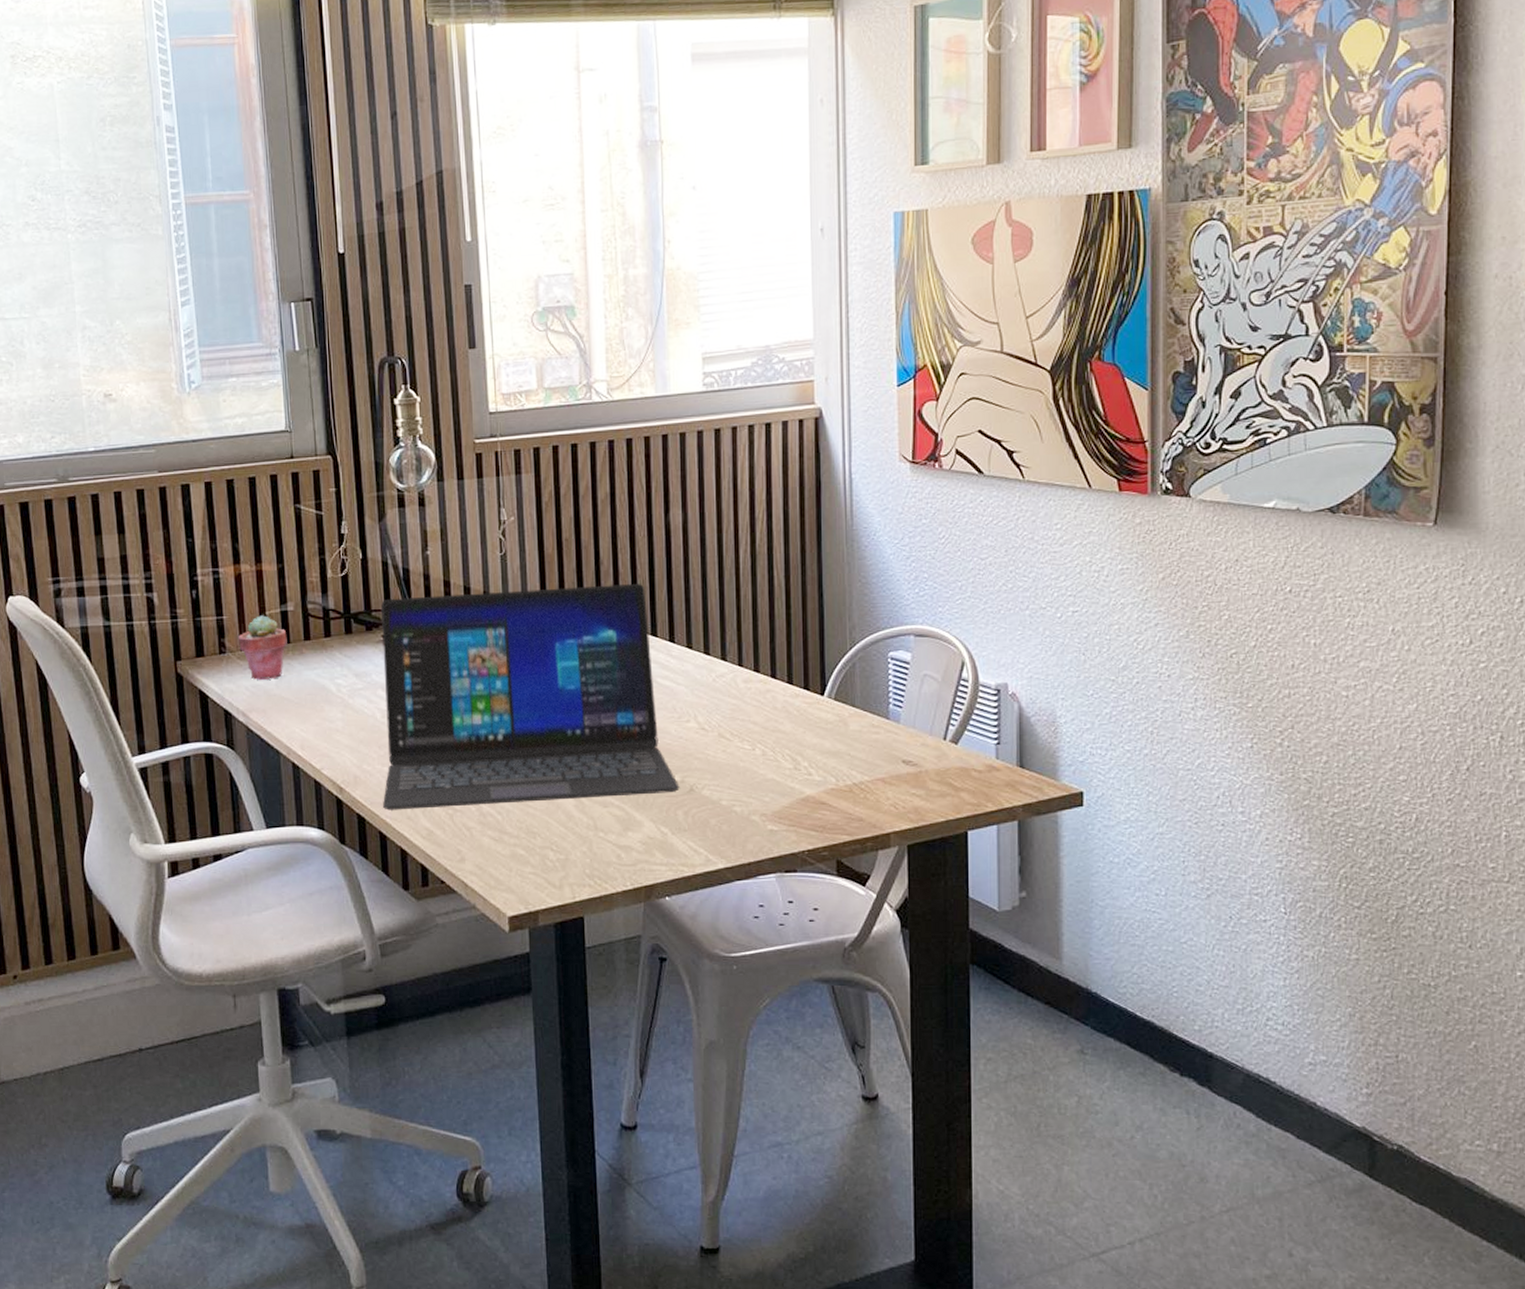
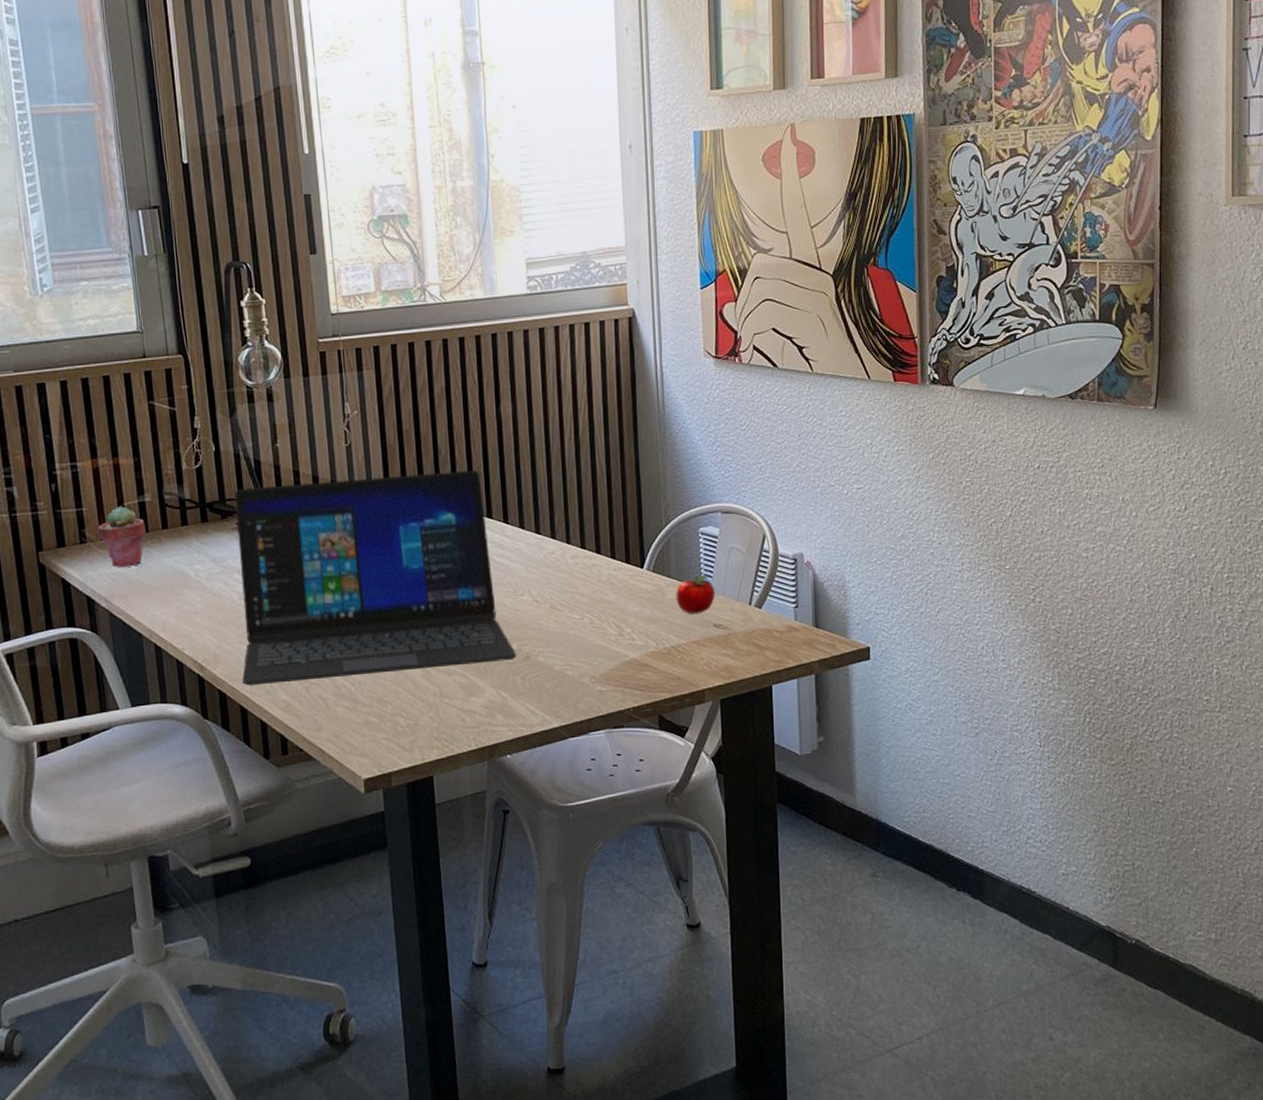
apple: none [860,704,905,748] -> present [676,574,715,614]

